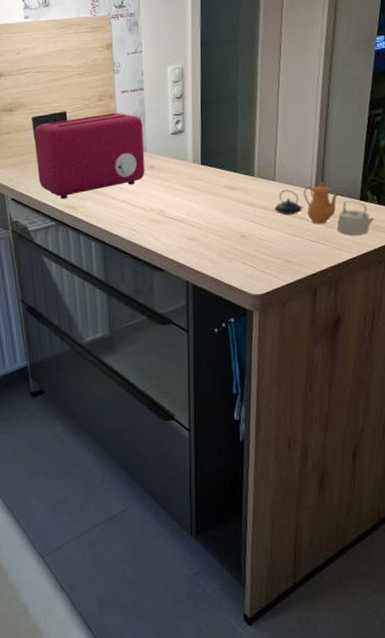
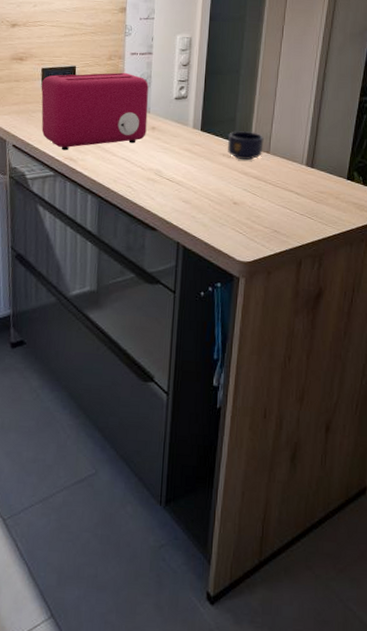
mug: none [231,160,268,191] -> present [228,131,264,161]
teapot: present [274,181,375,235] -> none [267,158,360,213]

